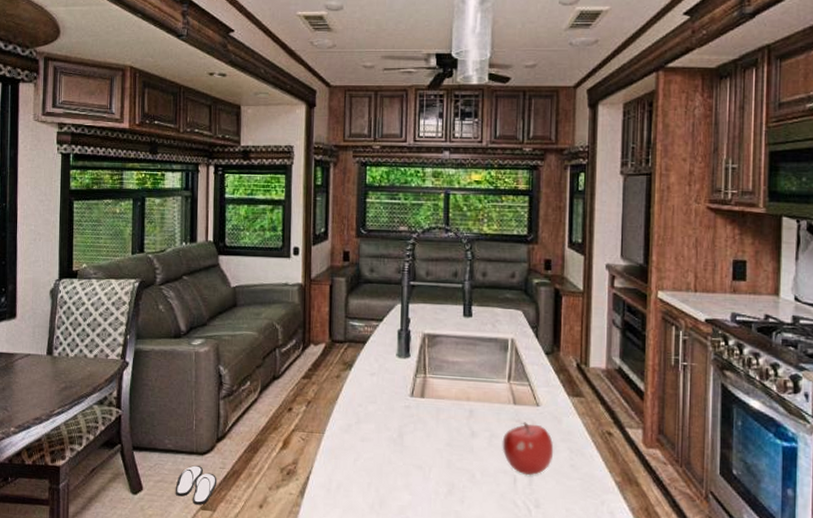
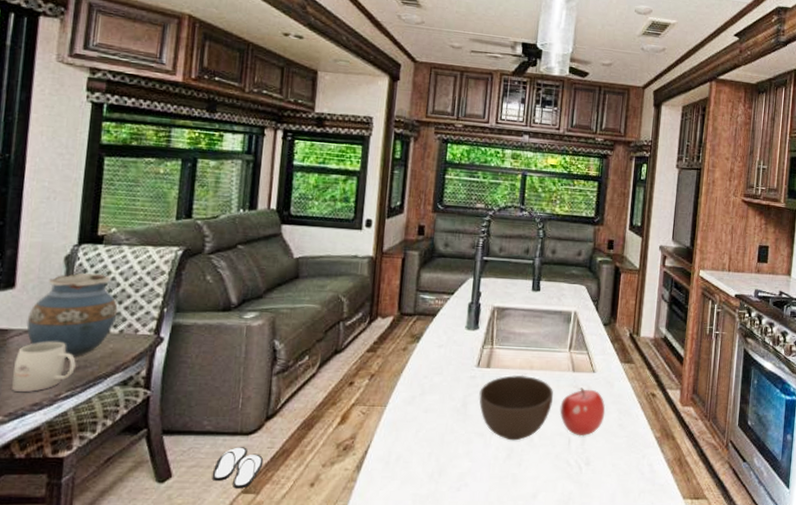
mug: none [18,364,64,408] -> present [11,341,76,393]
vase: none [26,304,92,378] -> present [26,273,118,356]
bowl: none [415,406,495,476] -> present [479,375,554,441]

